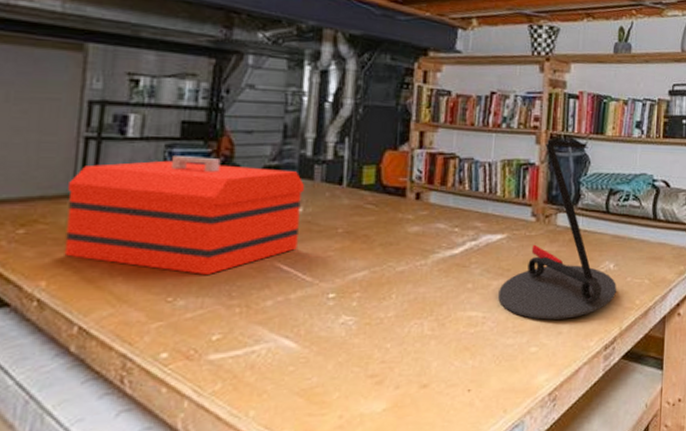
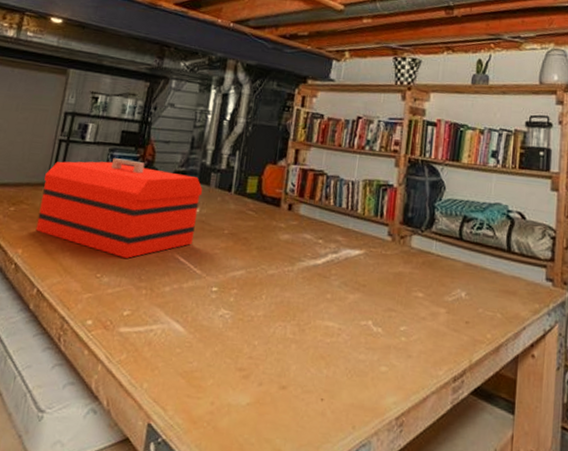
desk lamp: present [498,139,616,320] -> none [353,163,468,343]

